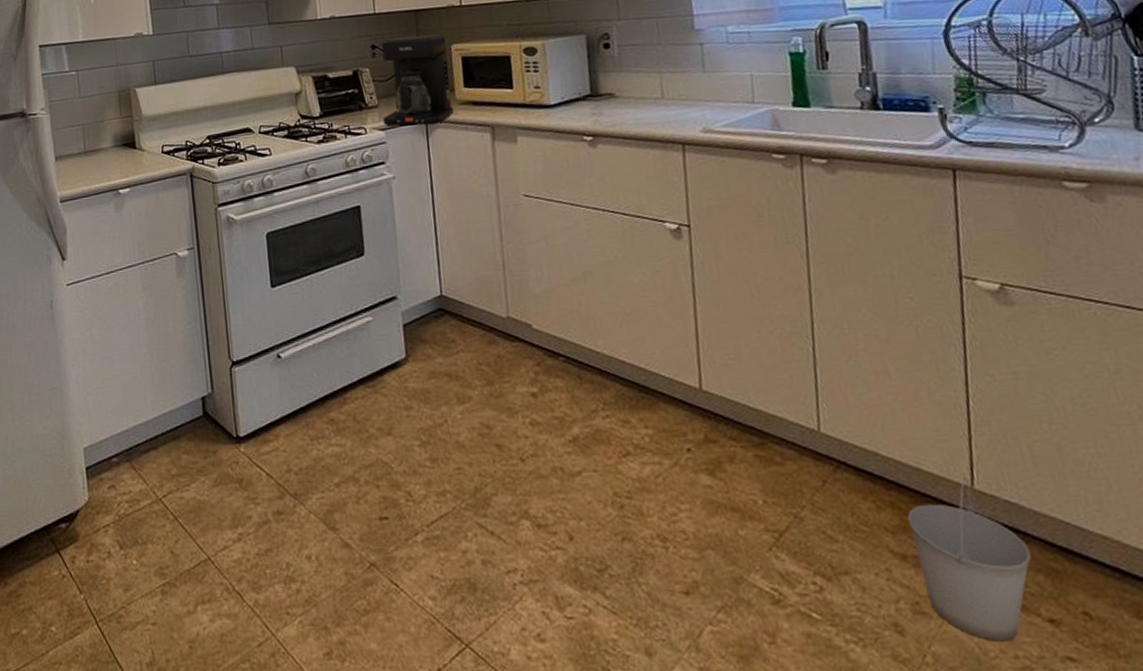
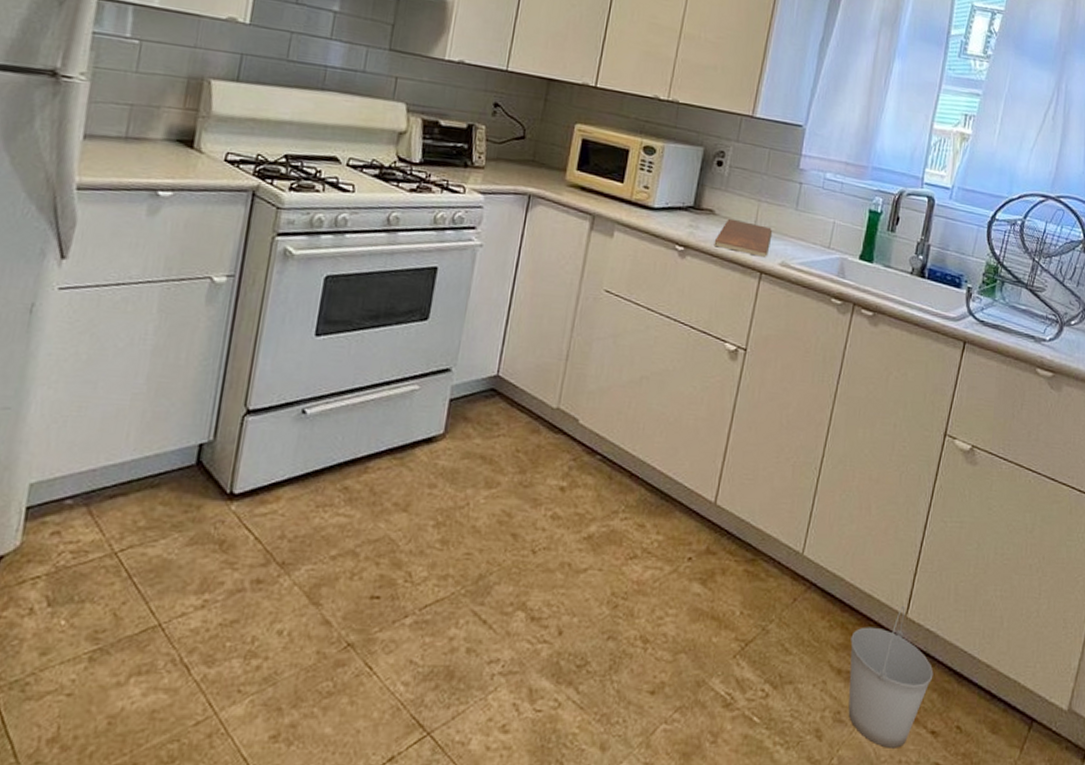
coffee maker: present [381,34,454,126] -> none [485,101,572,201]
chopping board: none [622,96,686,129] -> present [714,218,773,257]

